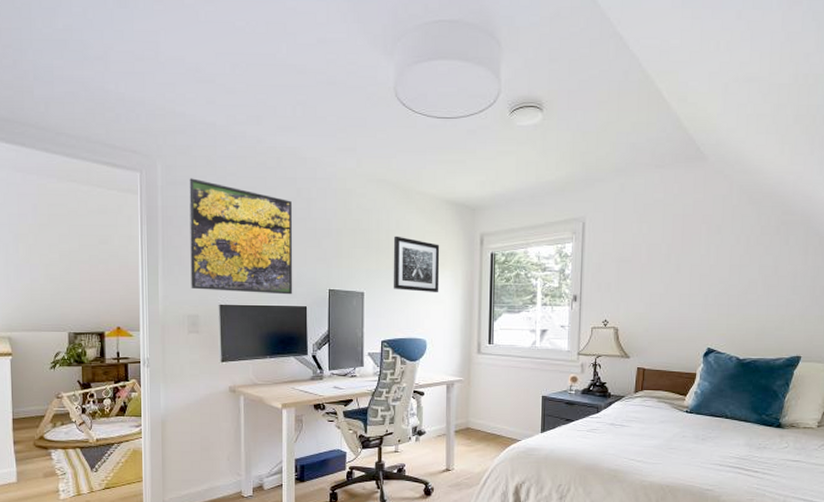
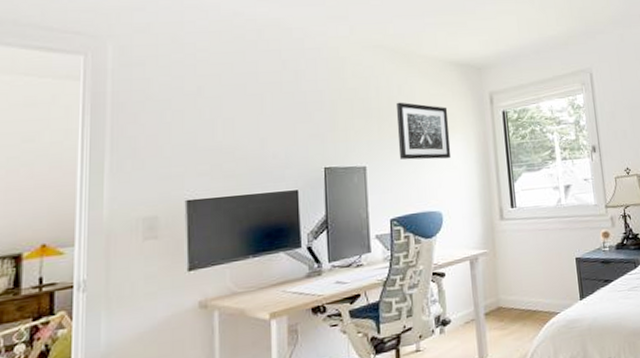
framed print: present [189,178,293,295] -> none [148,58,281,186]

